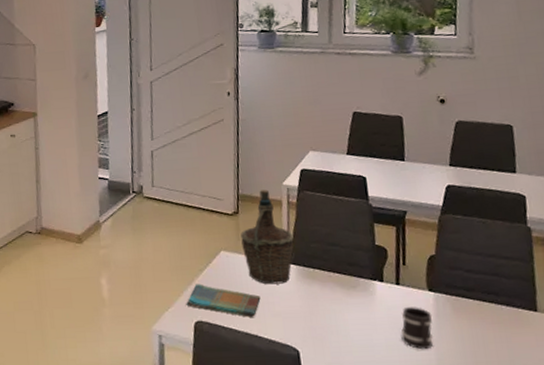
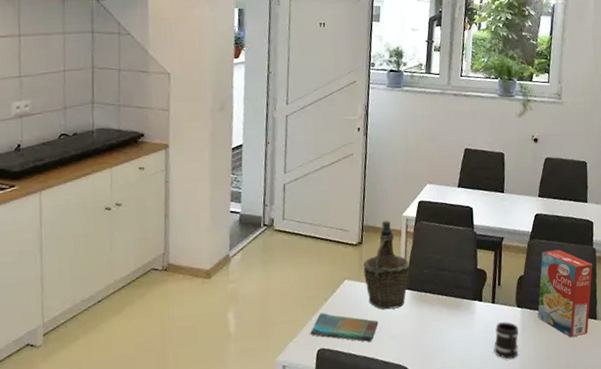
cereal box: none [456,227,528,330] -> present [537,249,593,337]

